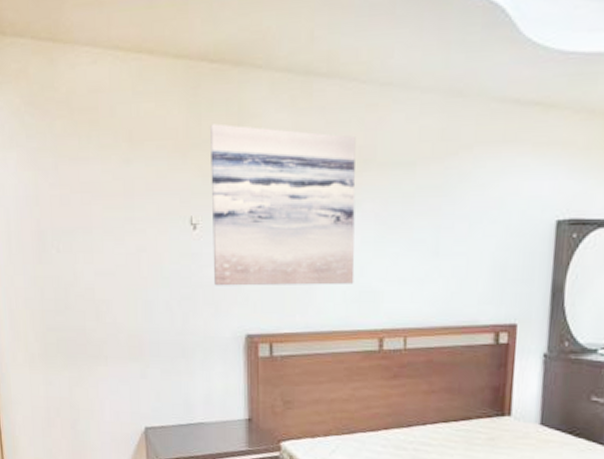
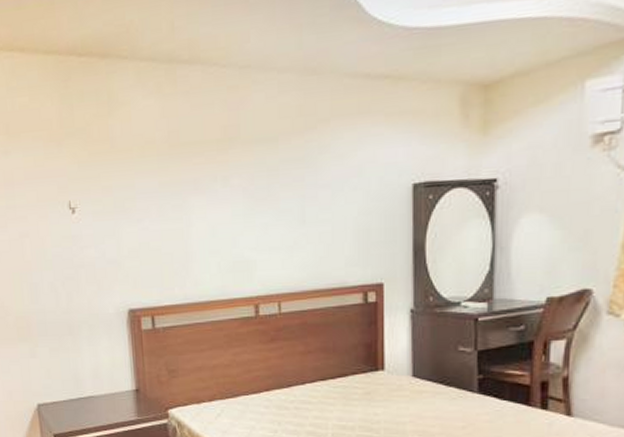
wall art: present [210,123,356,286] -> none [82,112,228,265]

